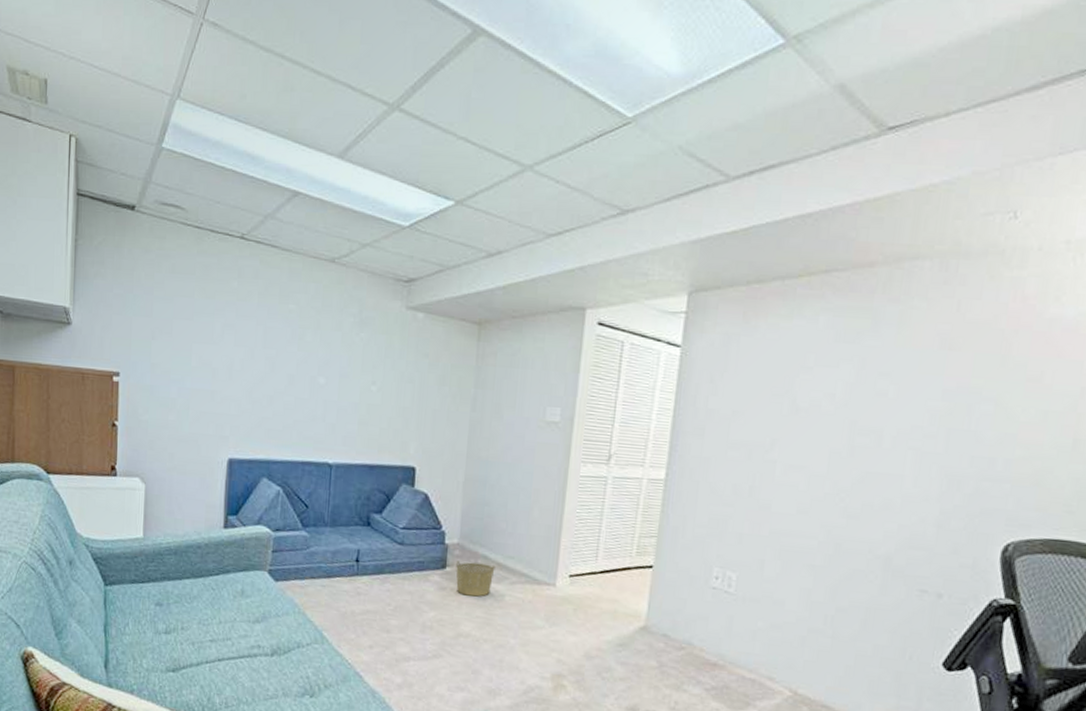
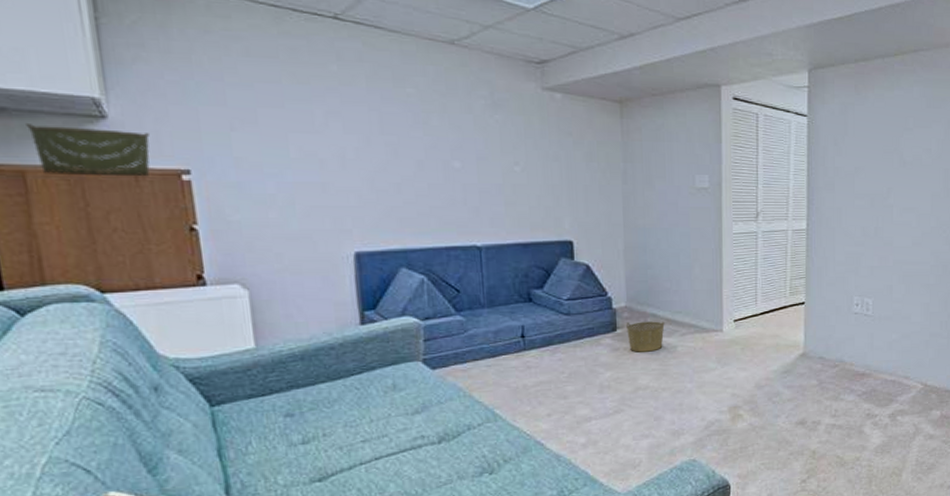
basket: none [21,327,97,377] -> present [26,124,150,177]

